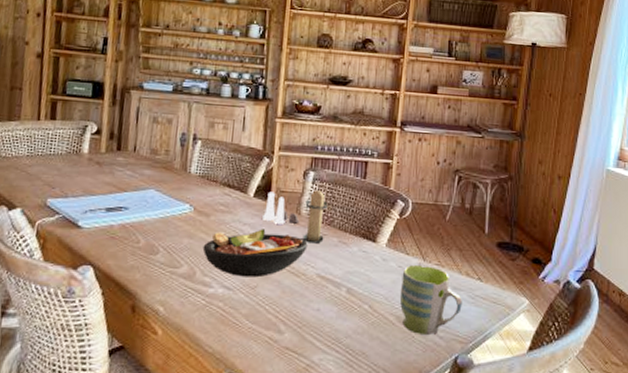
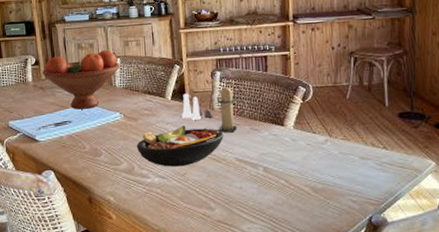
fruit bowl: none [102,128,200,196] -> present [42,50,120,110]
mug: present [400,264,462,335] -> none [311,141,371,200]

